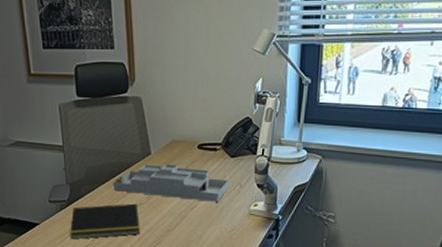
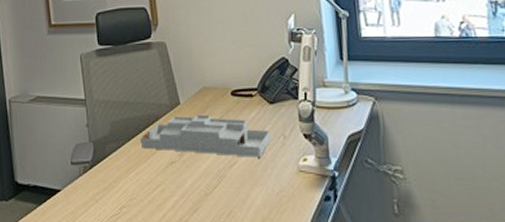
notepad: present [70,203,141,239] -> none [95,162,174,207]

